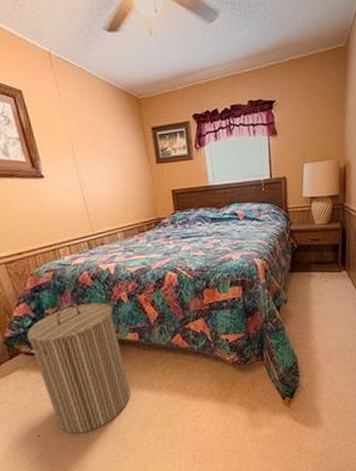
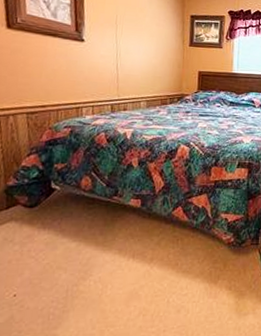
laundry hamper: present [20,302,130,434] -> none [20,160,122,298]

